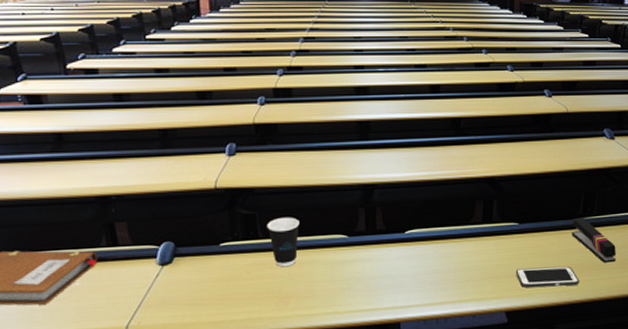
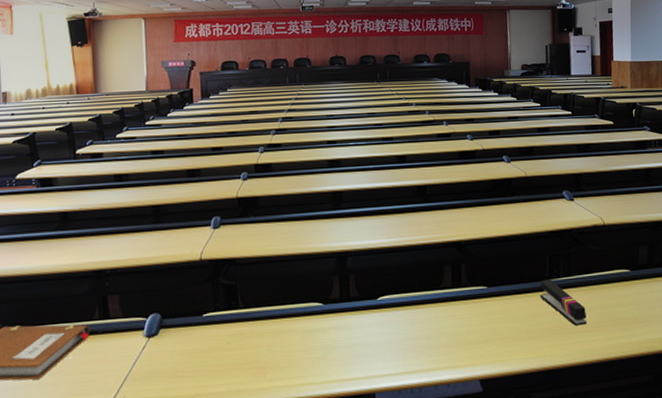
dixie cup: present [267,217,300,267] -> none [247,286,277,337]
cell phone: present [515,266,579,288] -> none [487,330,552,354]

